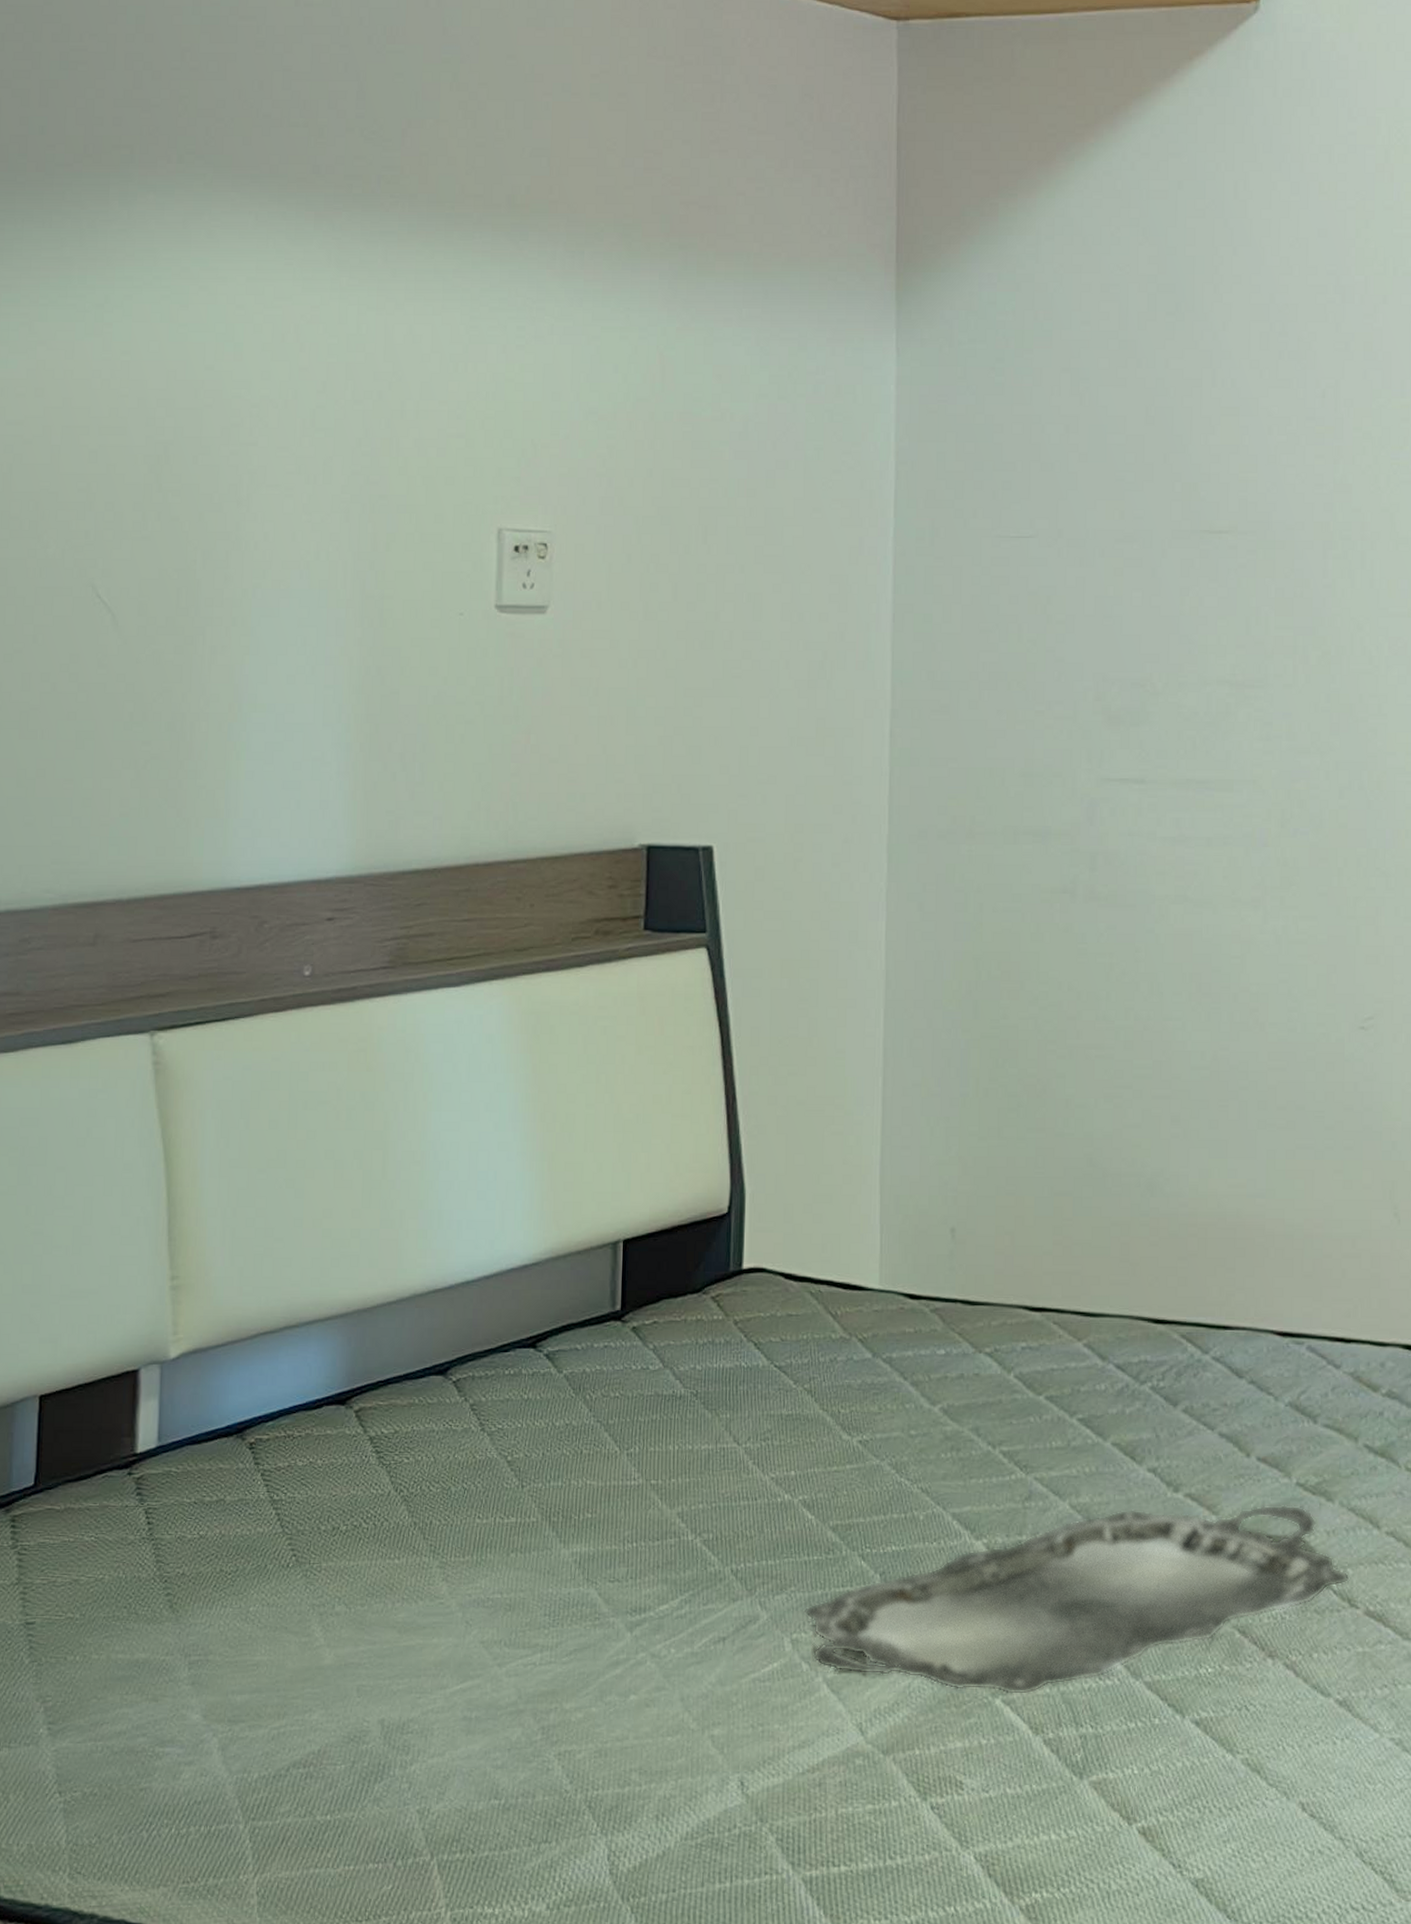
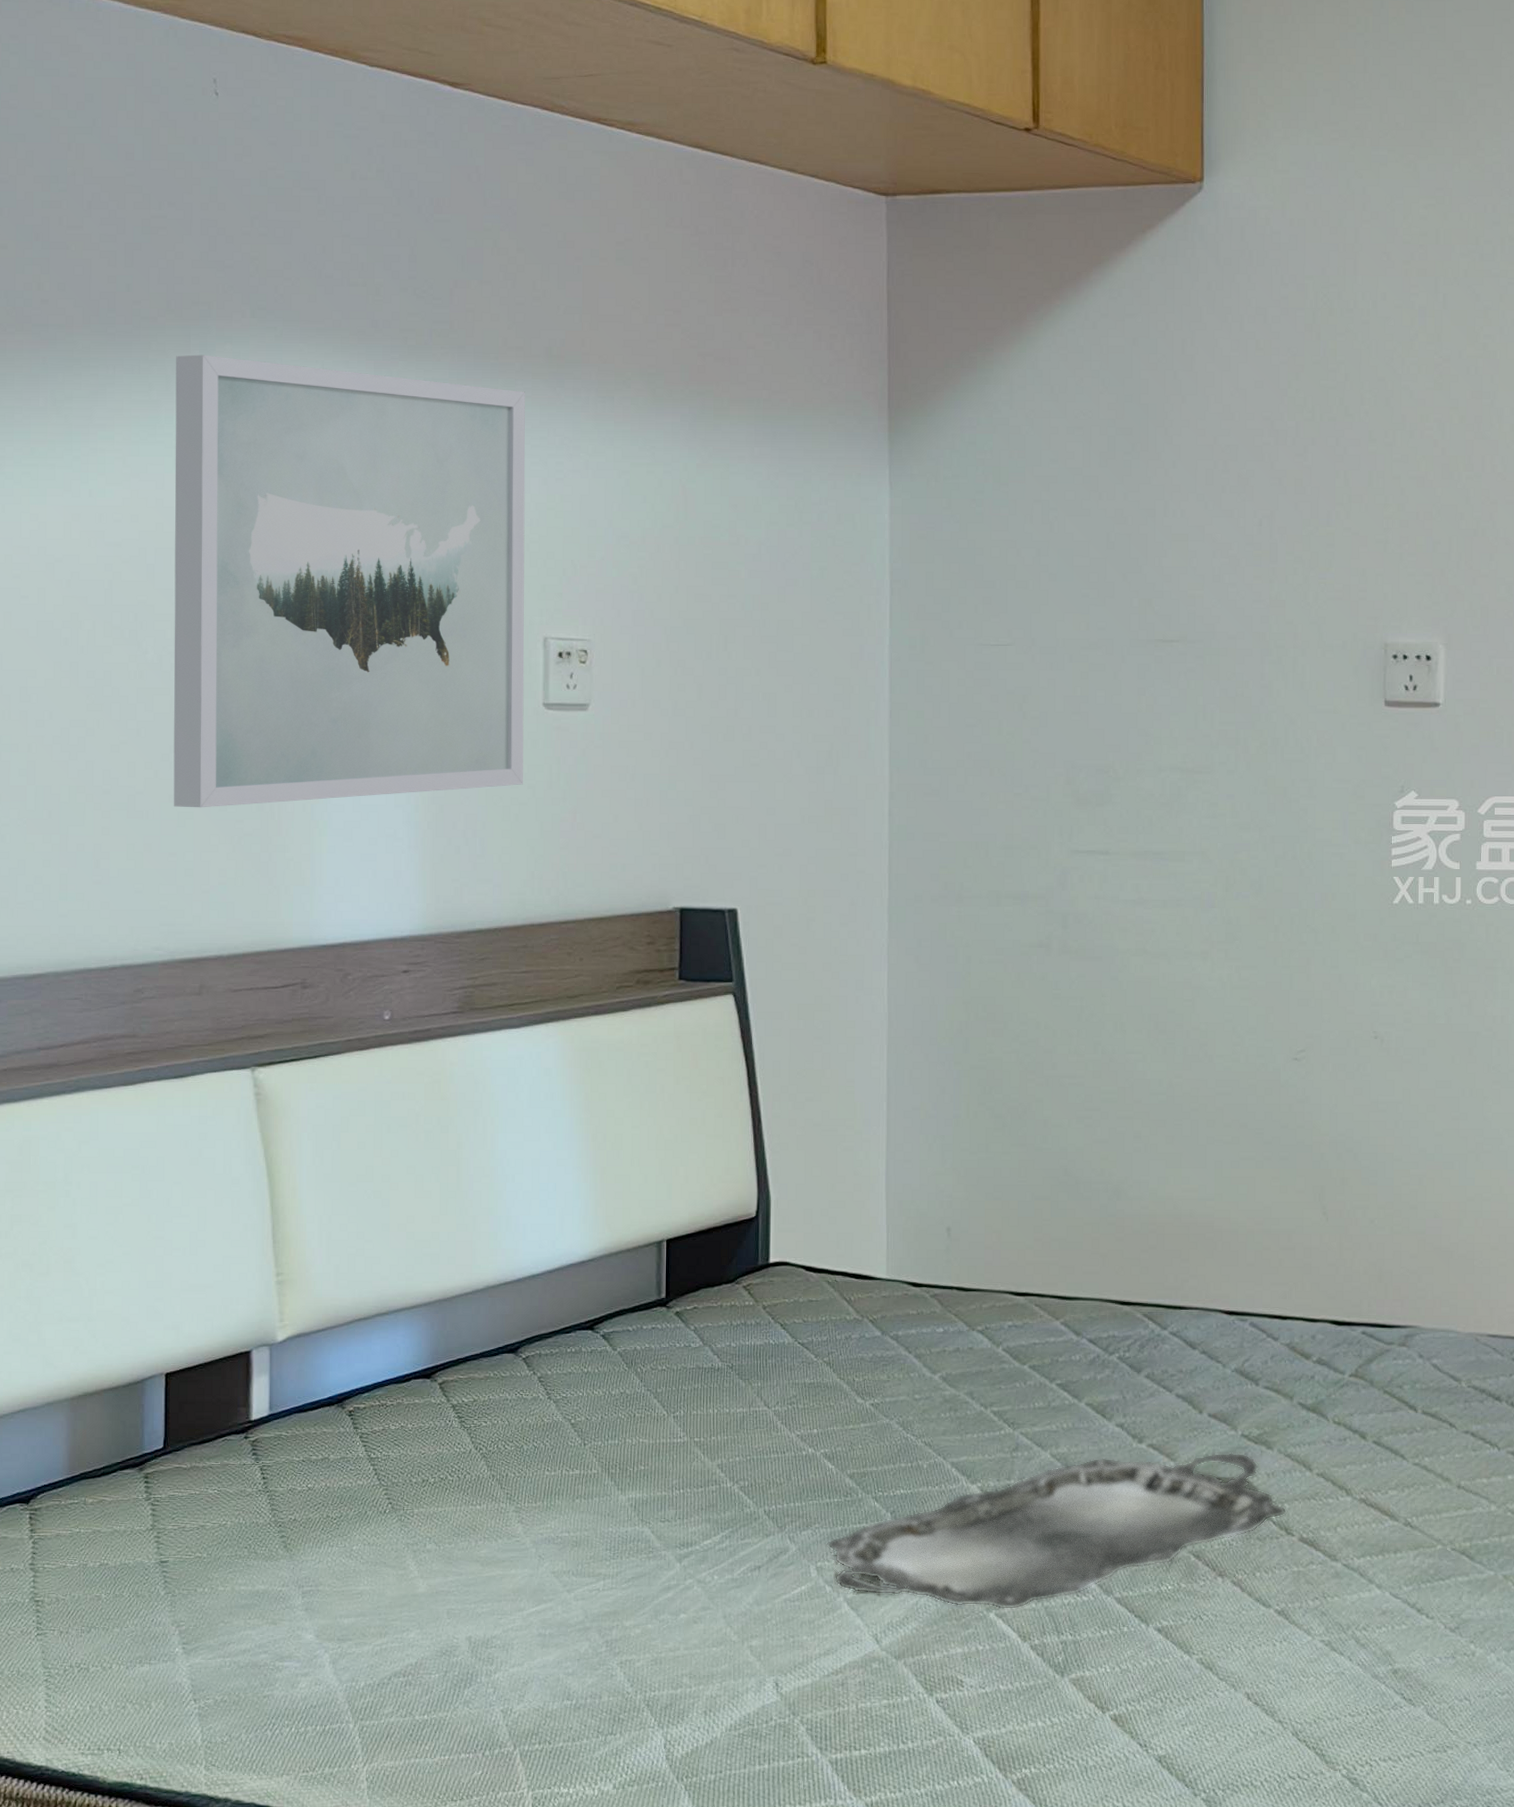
wall art: none [71,205,484,727] -> present [173,354,526,808]

